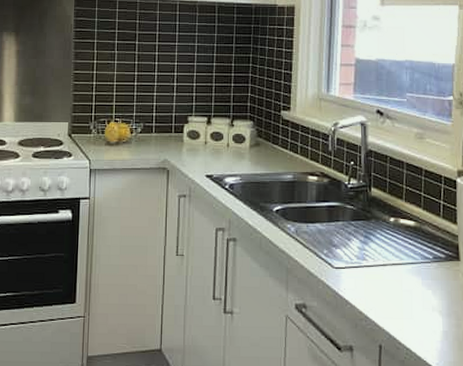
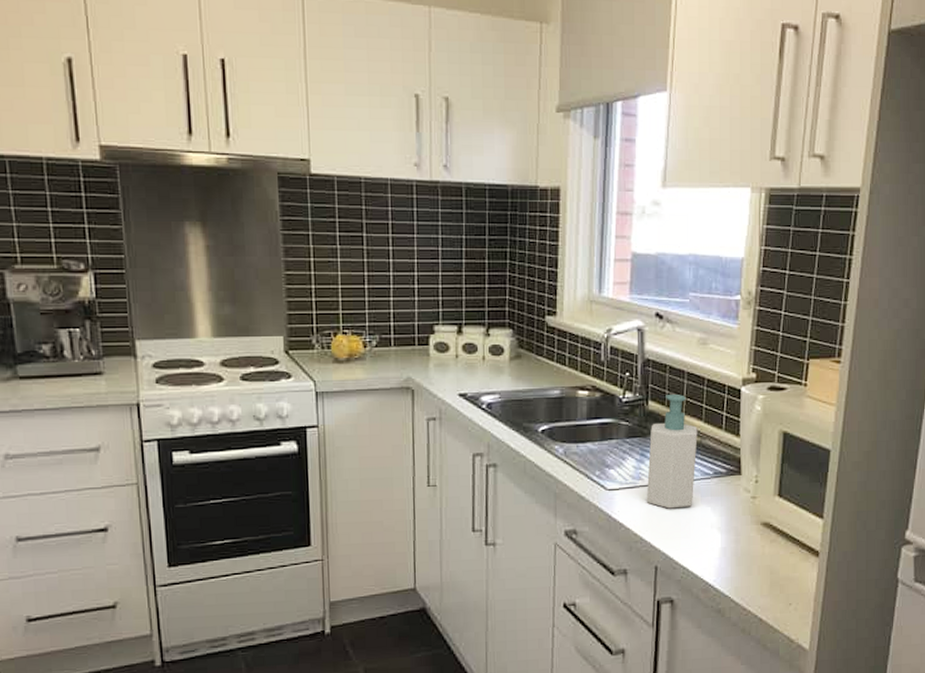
soap bottle: none [370,183,417,290] -> present [646,395,698,509]

